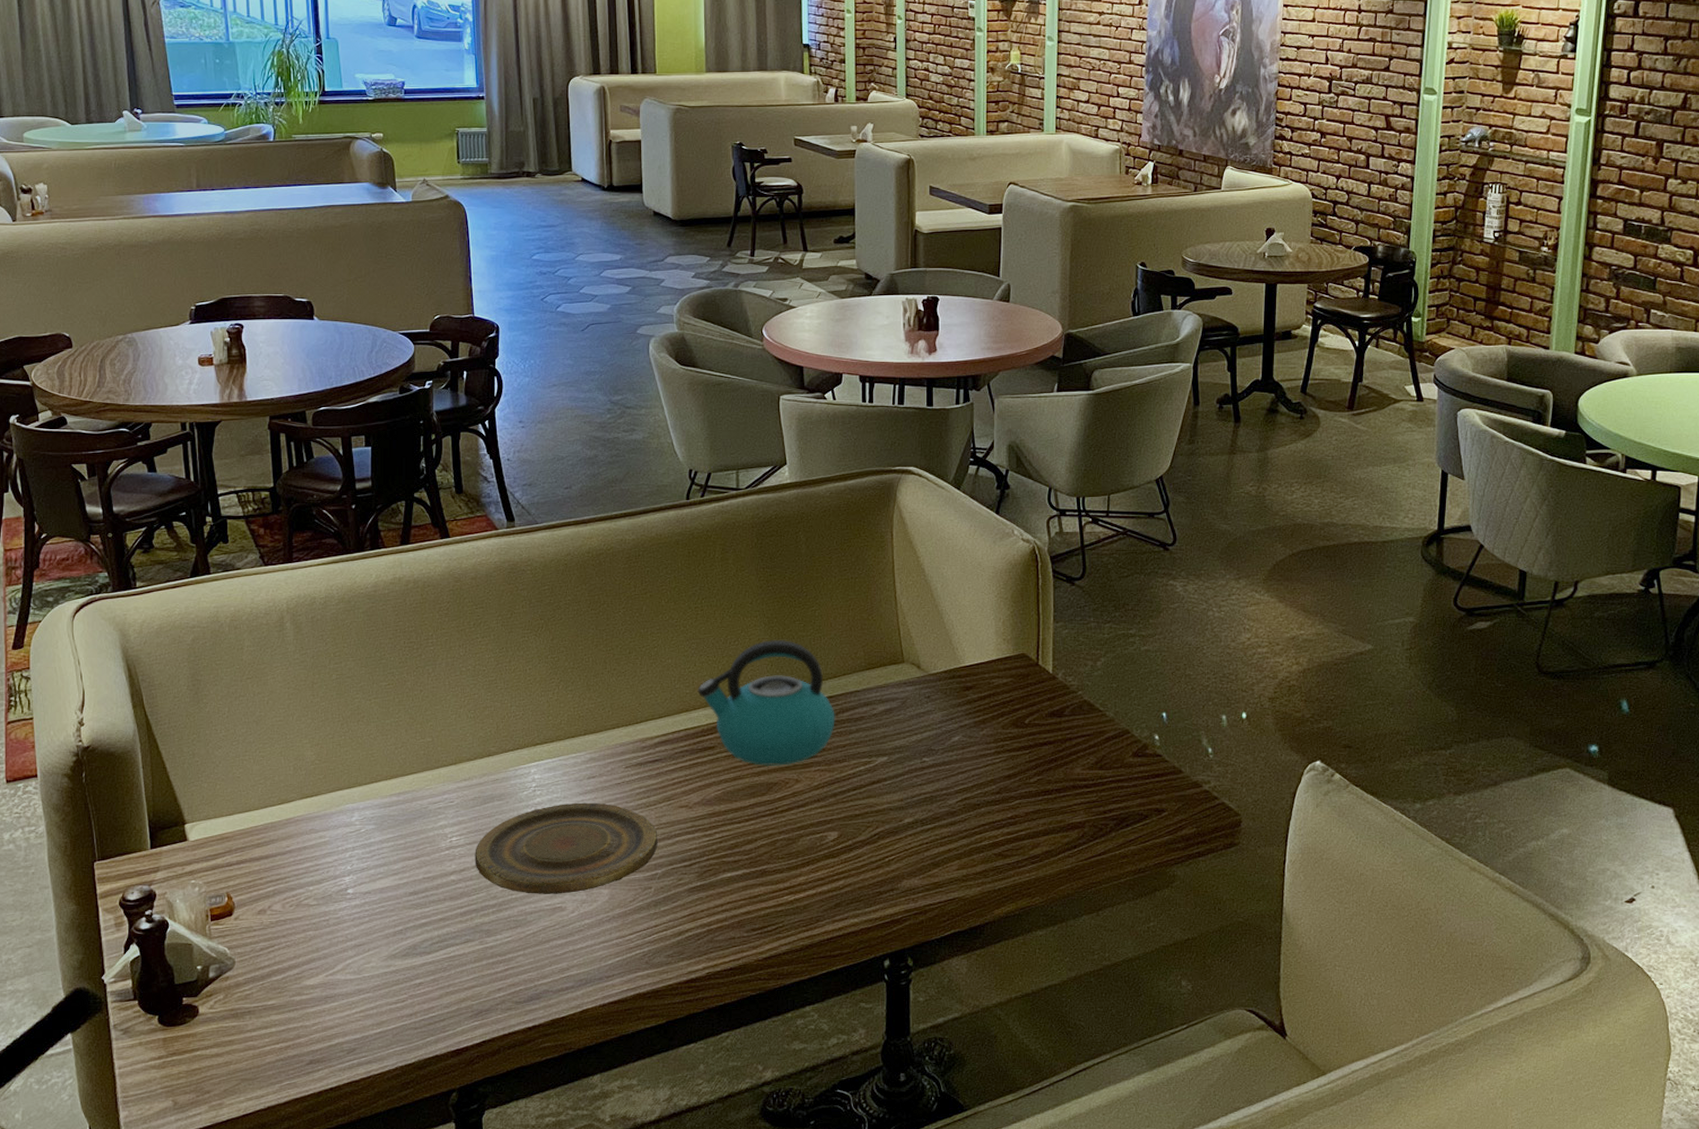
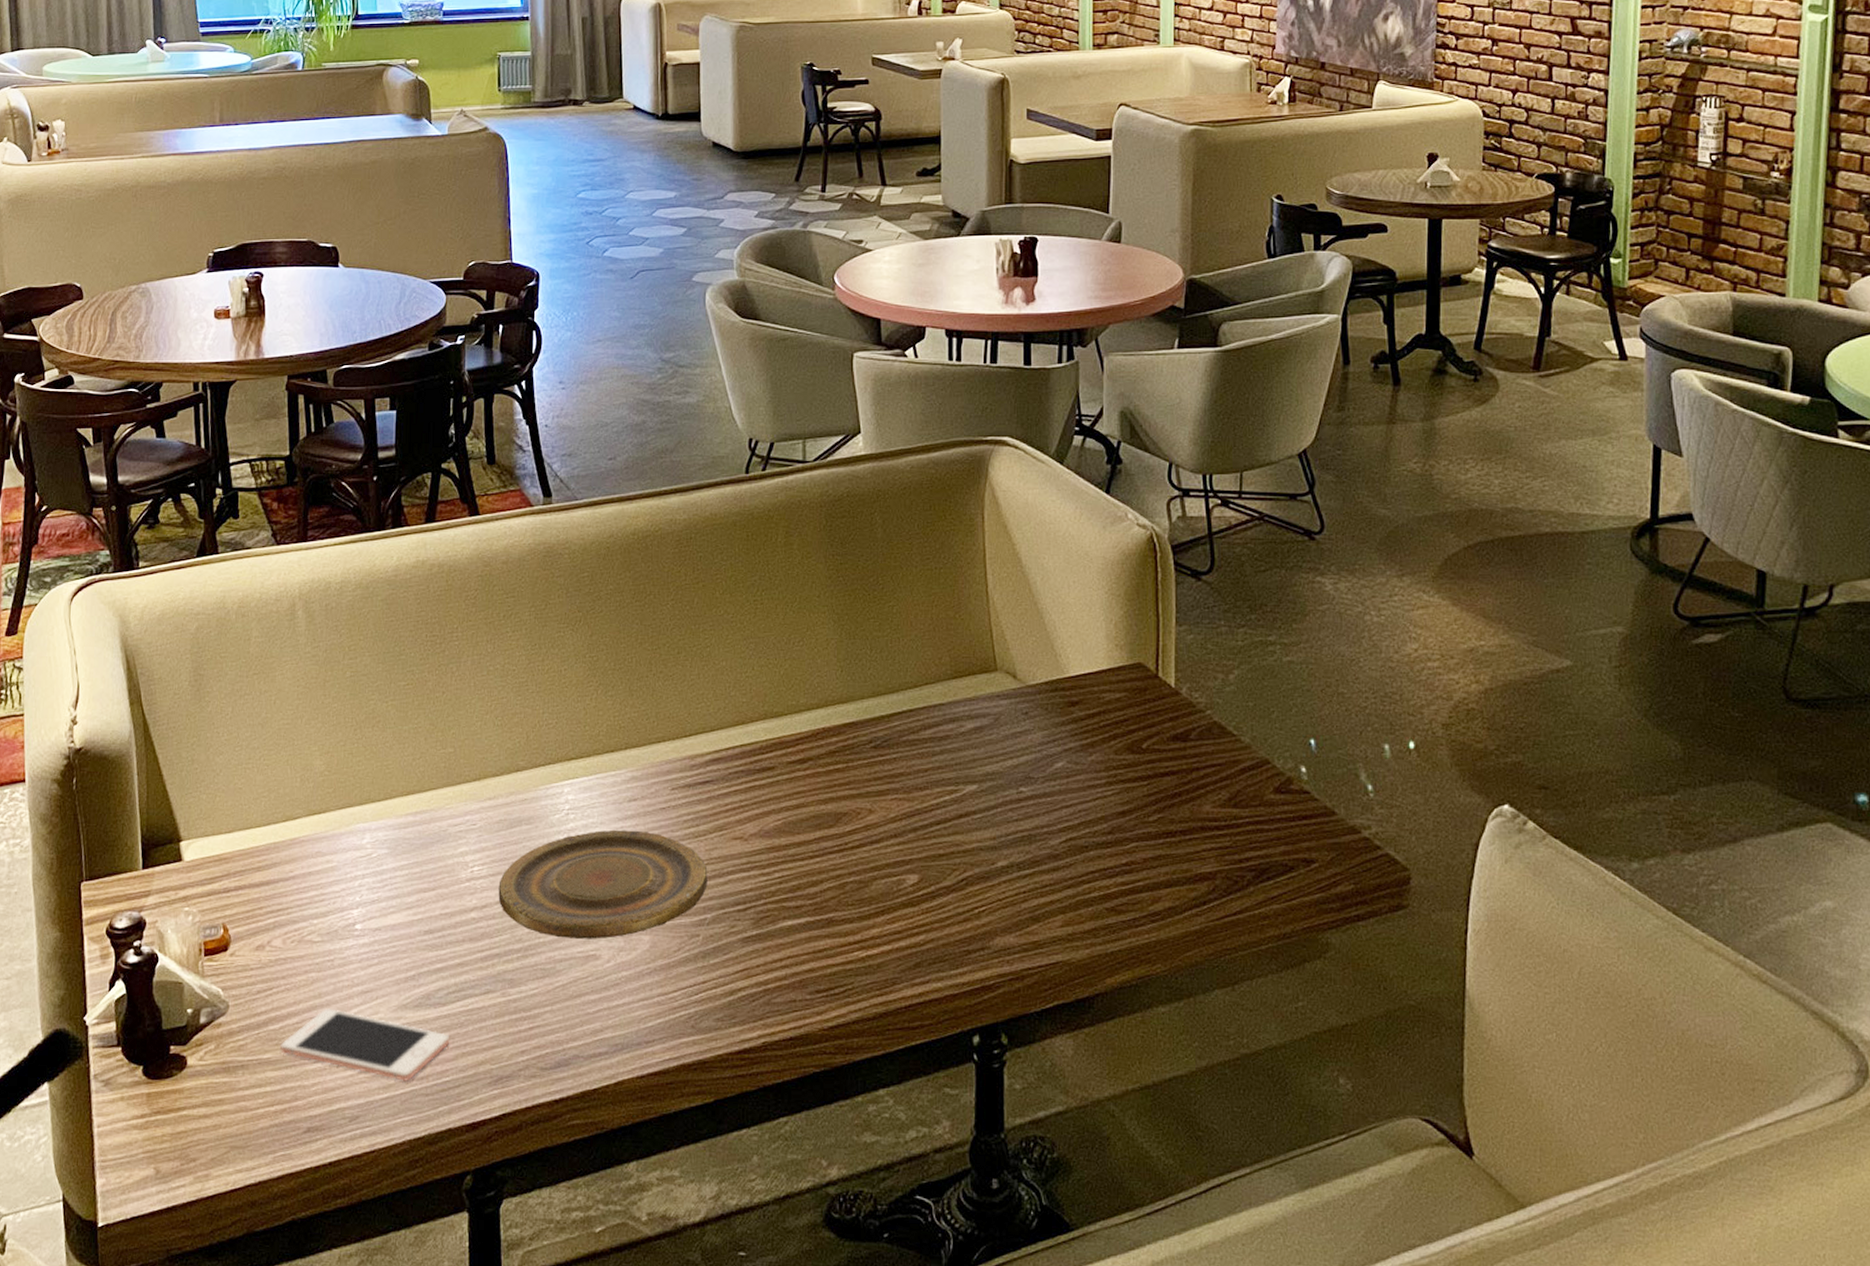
cell phone: none [283,961,435,1018] -> present [280,1008,450,1081]
kettle: present [697,640,835,767] -> none [755,641,916,793]

